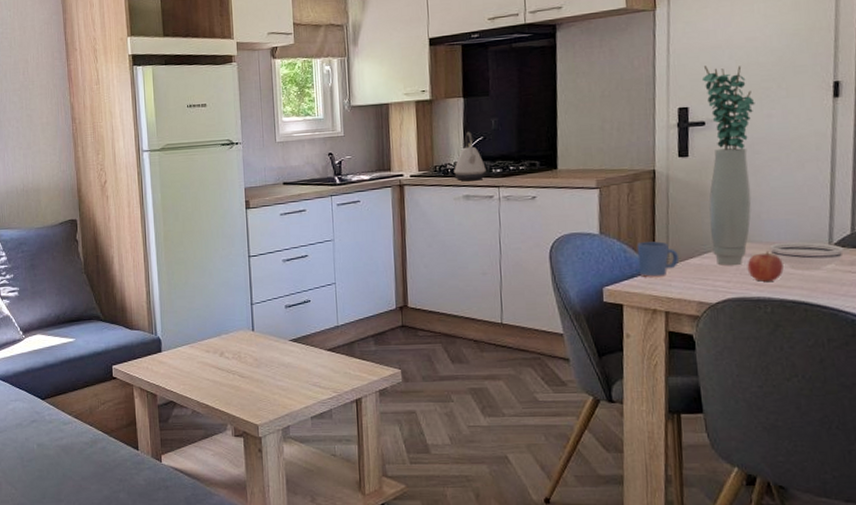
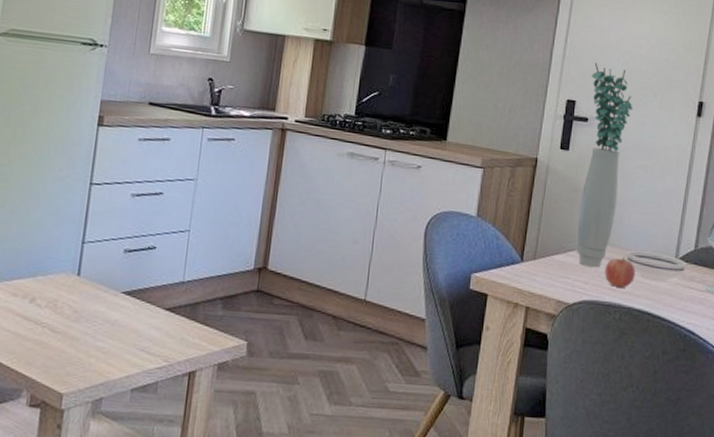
kettle: present [454,131,486,182] -> none [342,83,376,139]
mug: present [636,241,680,278] -> none [507,231,547,271]

